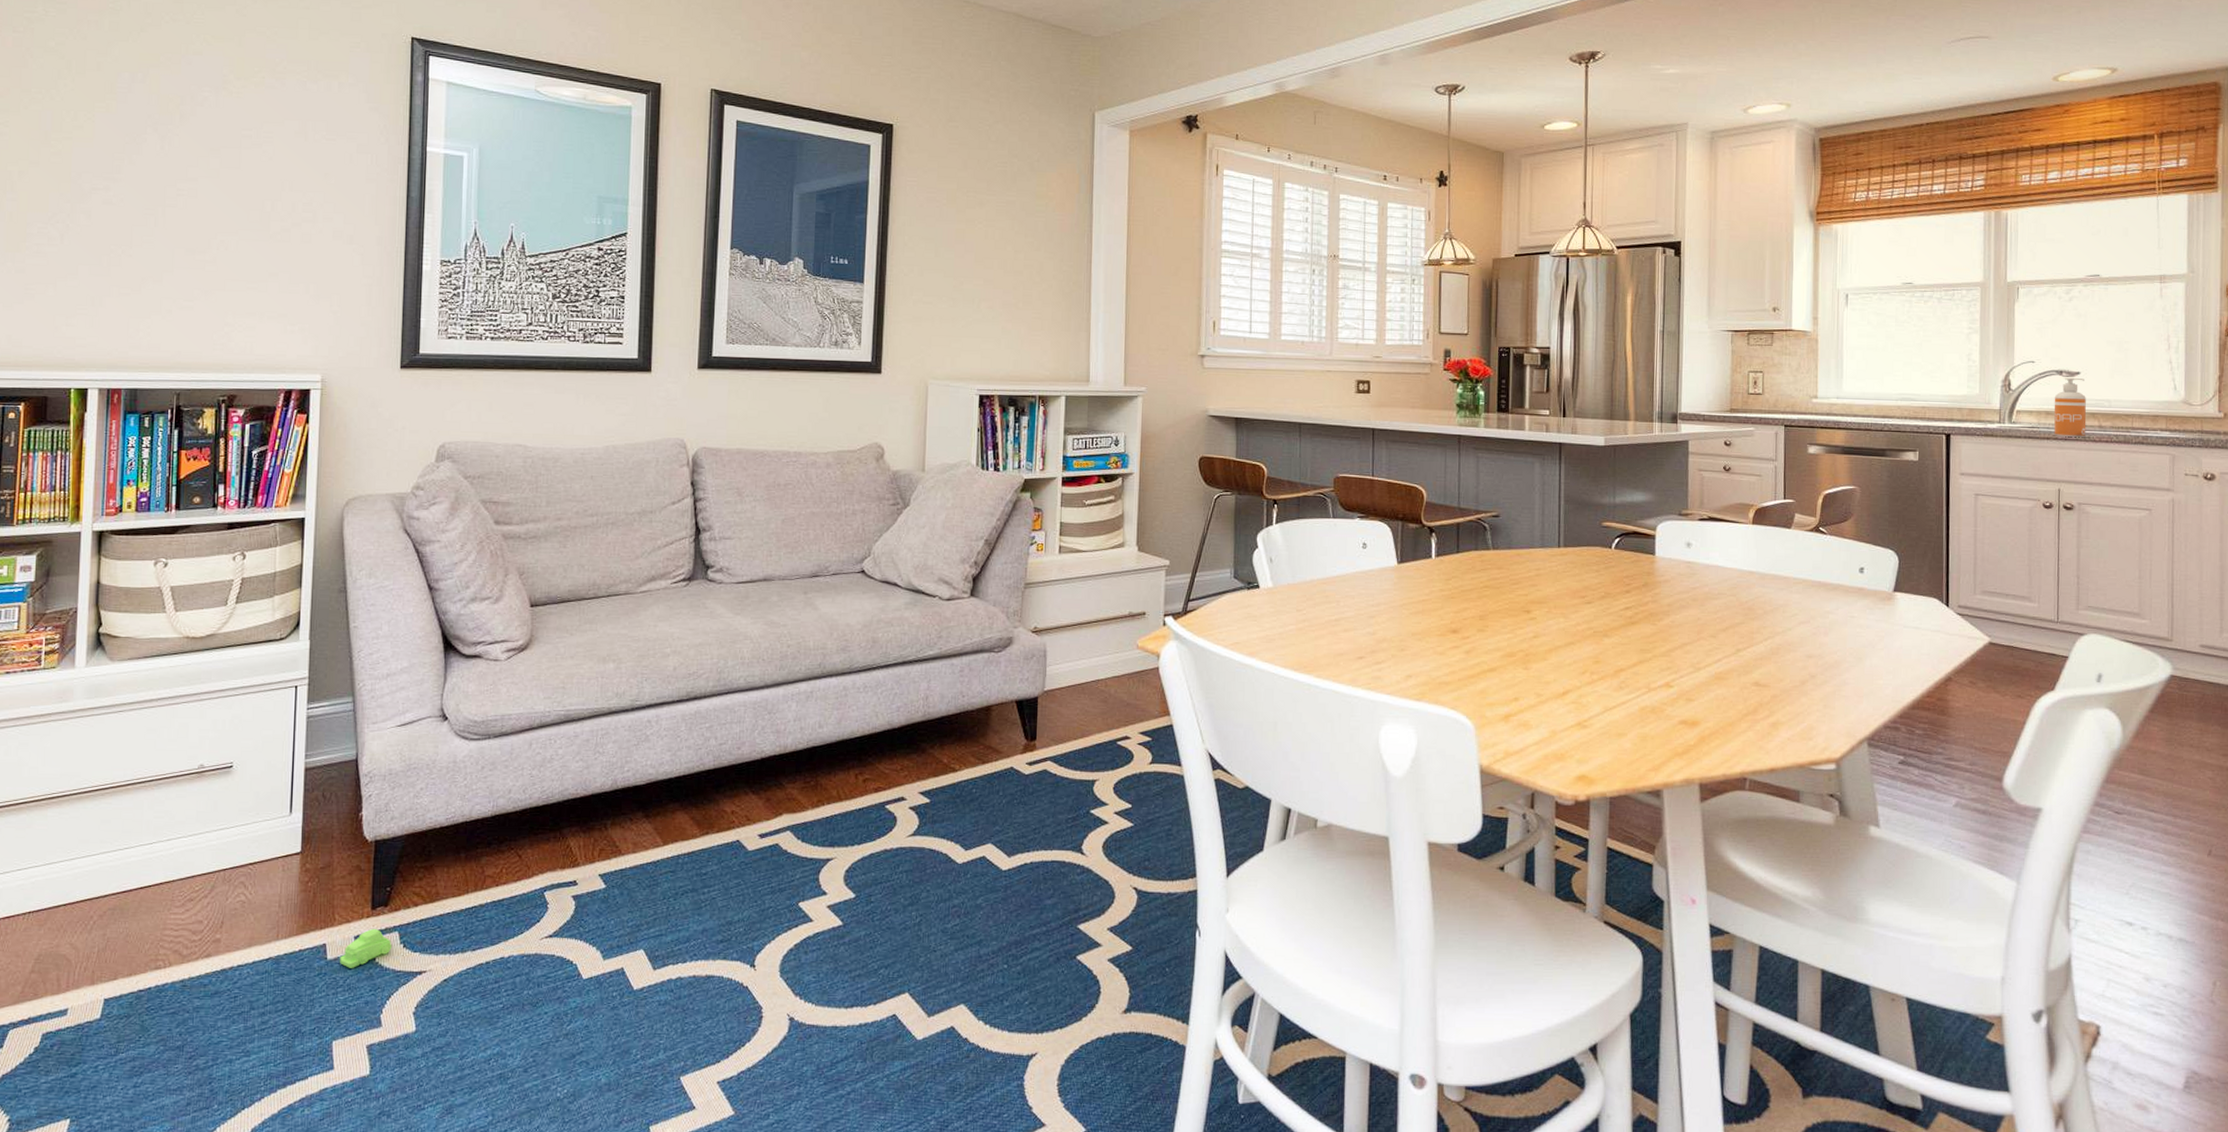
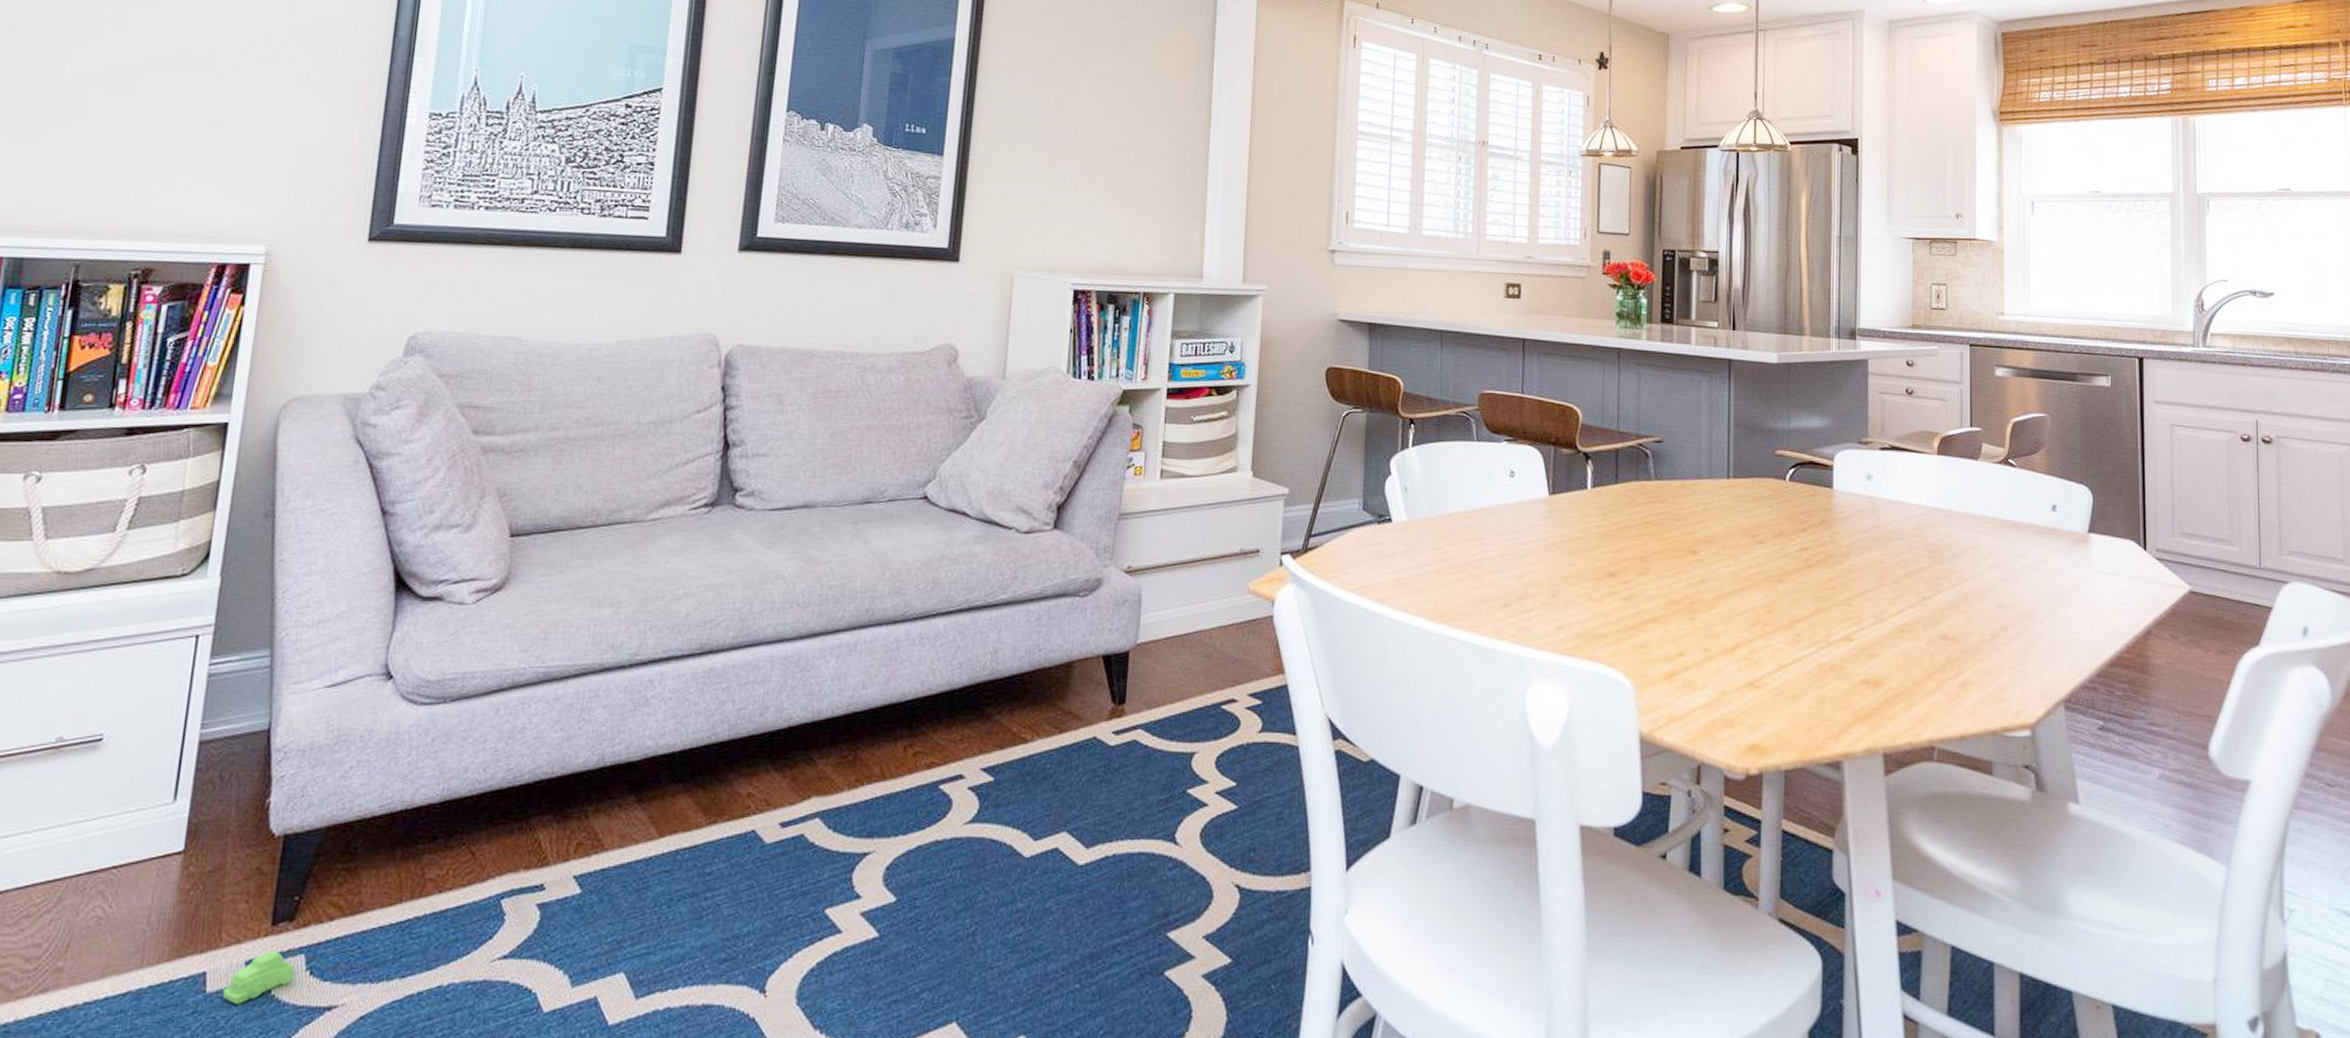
soap dispenser: present [2054,377,2087,438] -> none [2248,298,2282,365]

